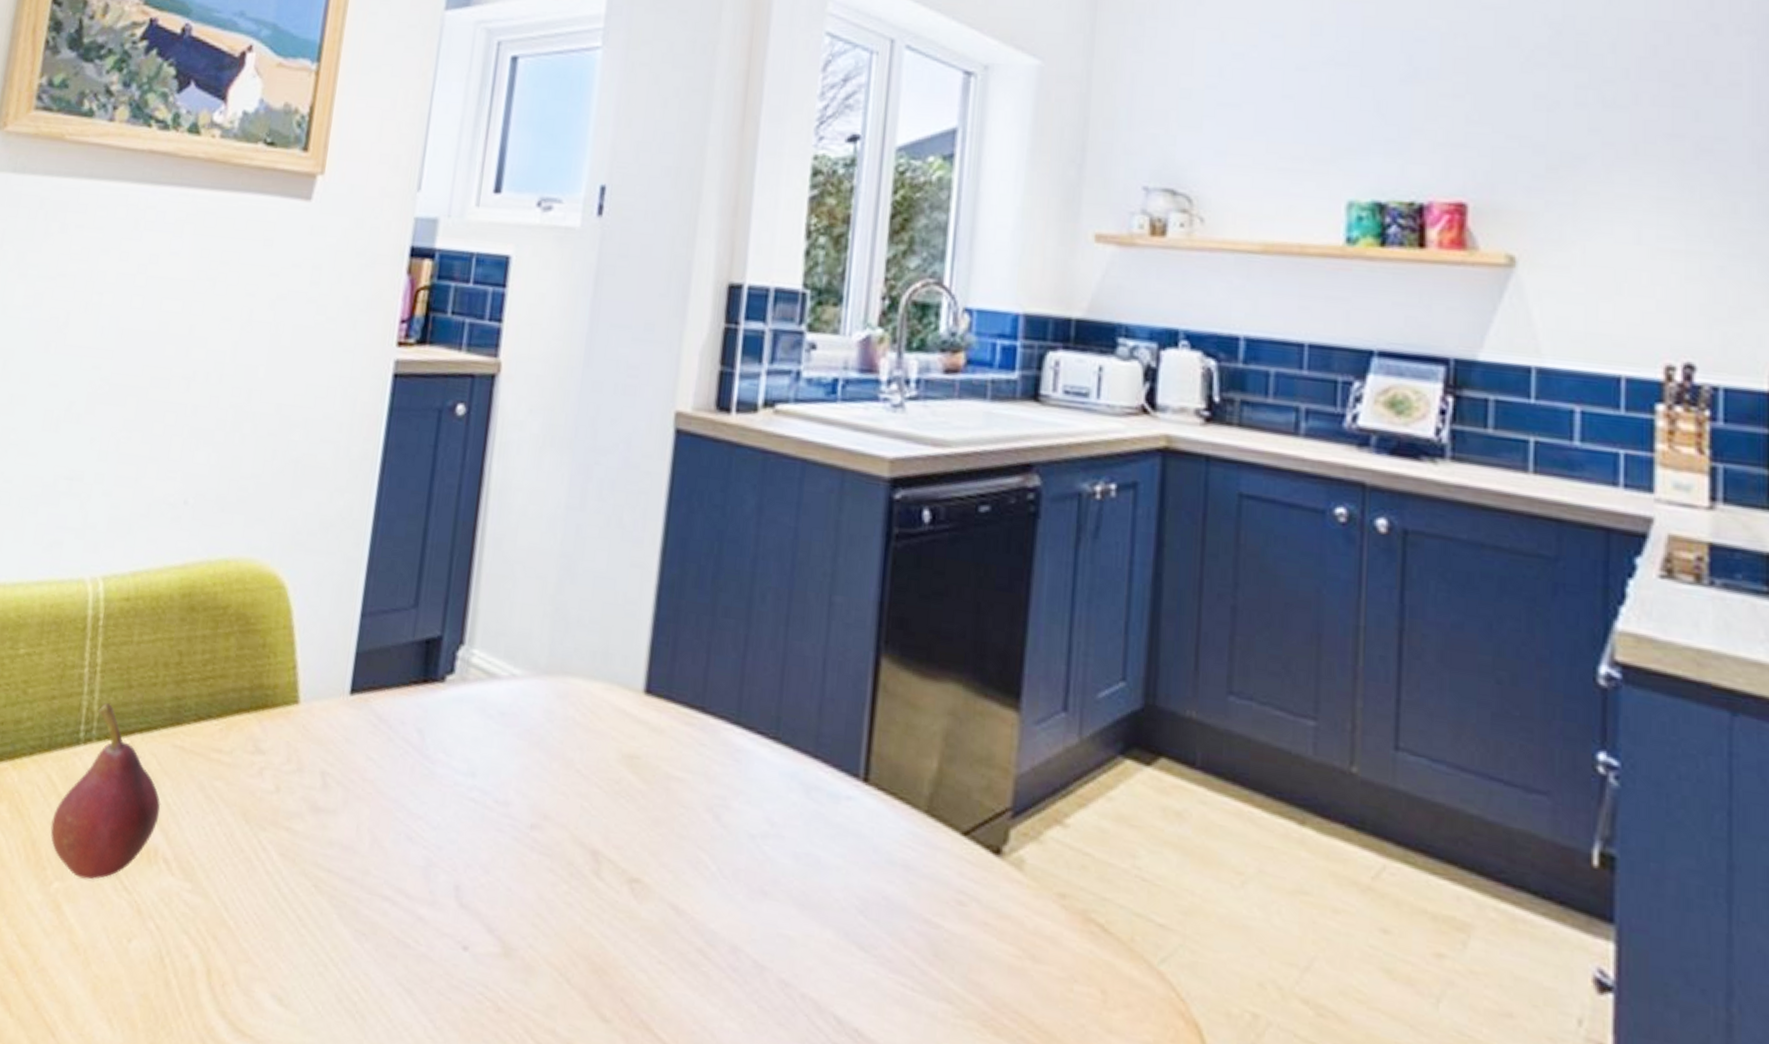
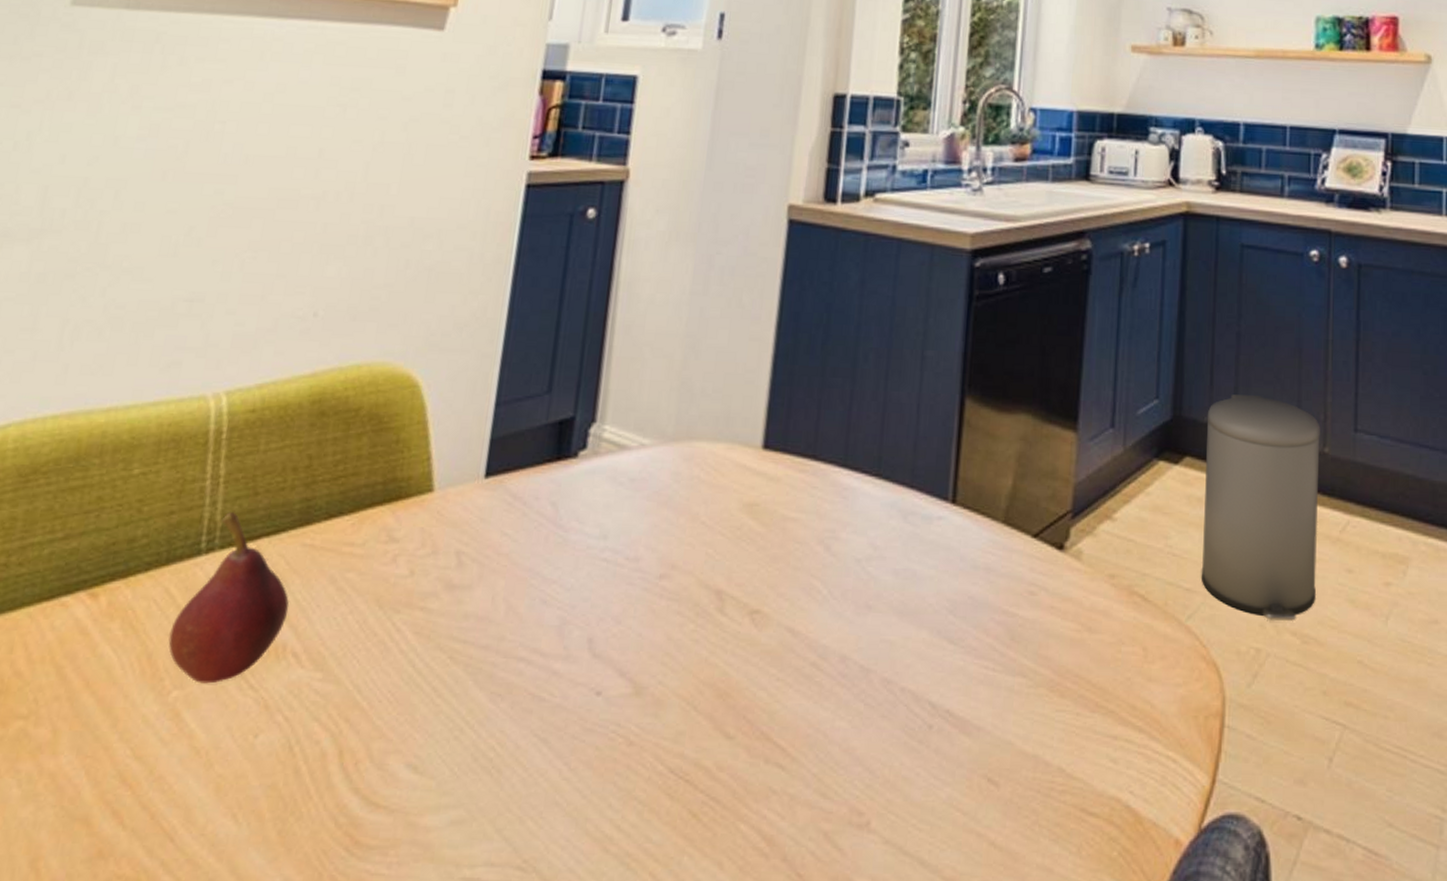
pedal bin: none [1179,685,1346,985] -> present [1201,394,1320,621]

